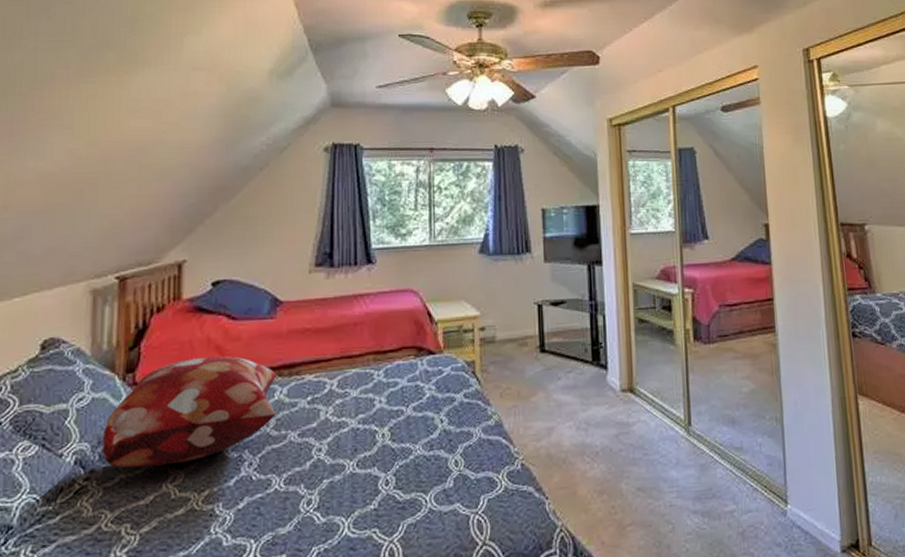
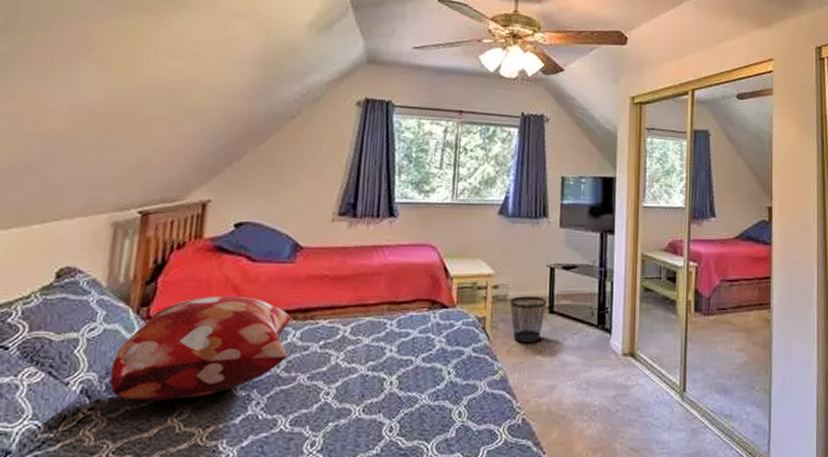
wastebasket: none [498,335,537,385] -> present [510,296,546,343]

